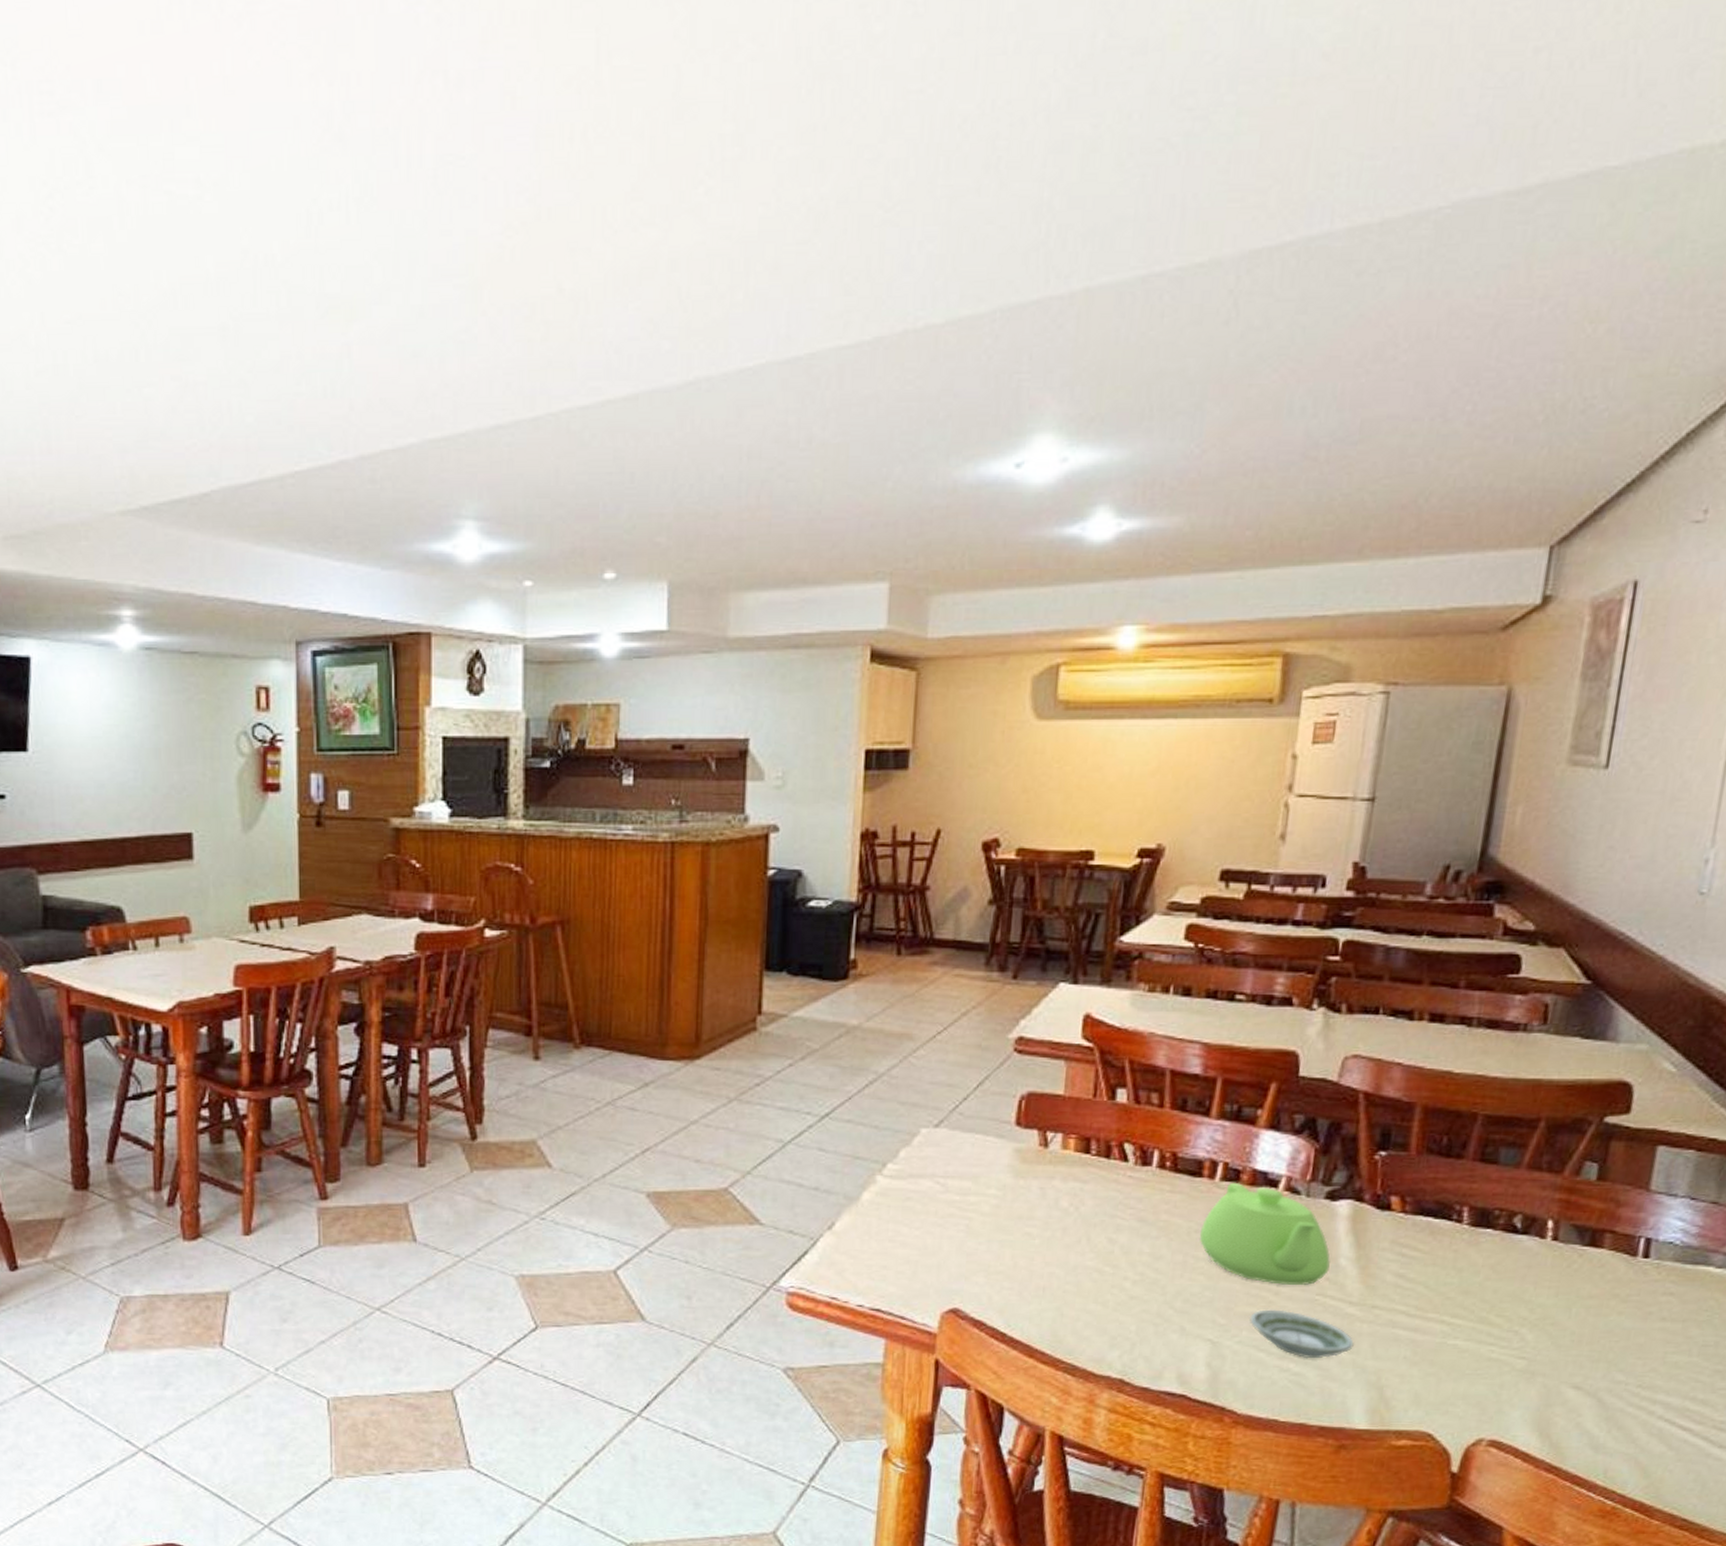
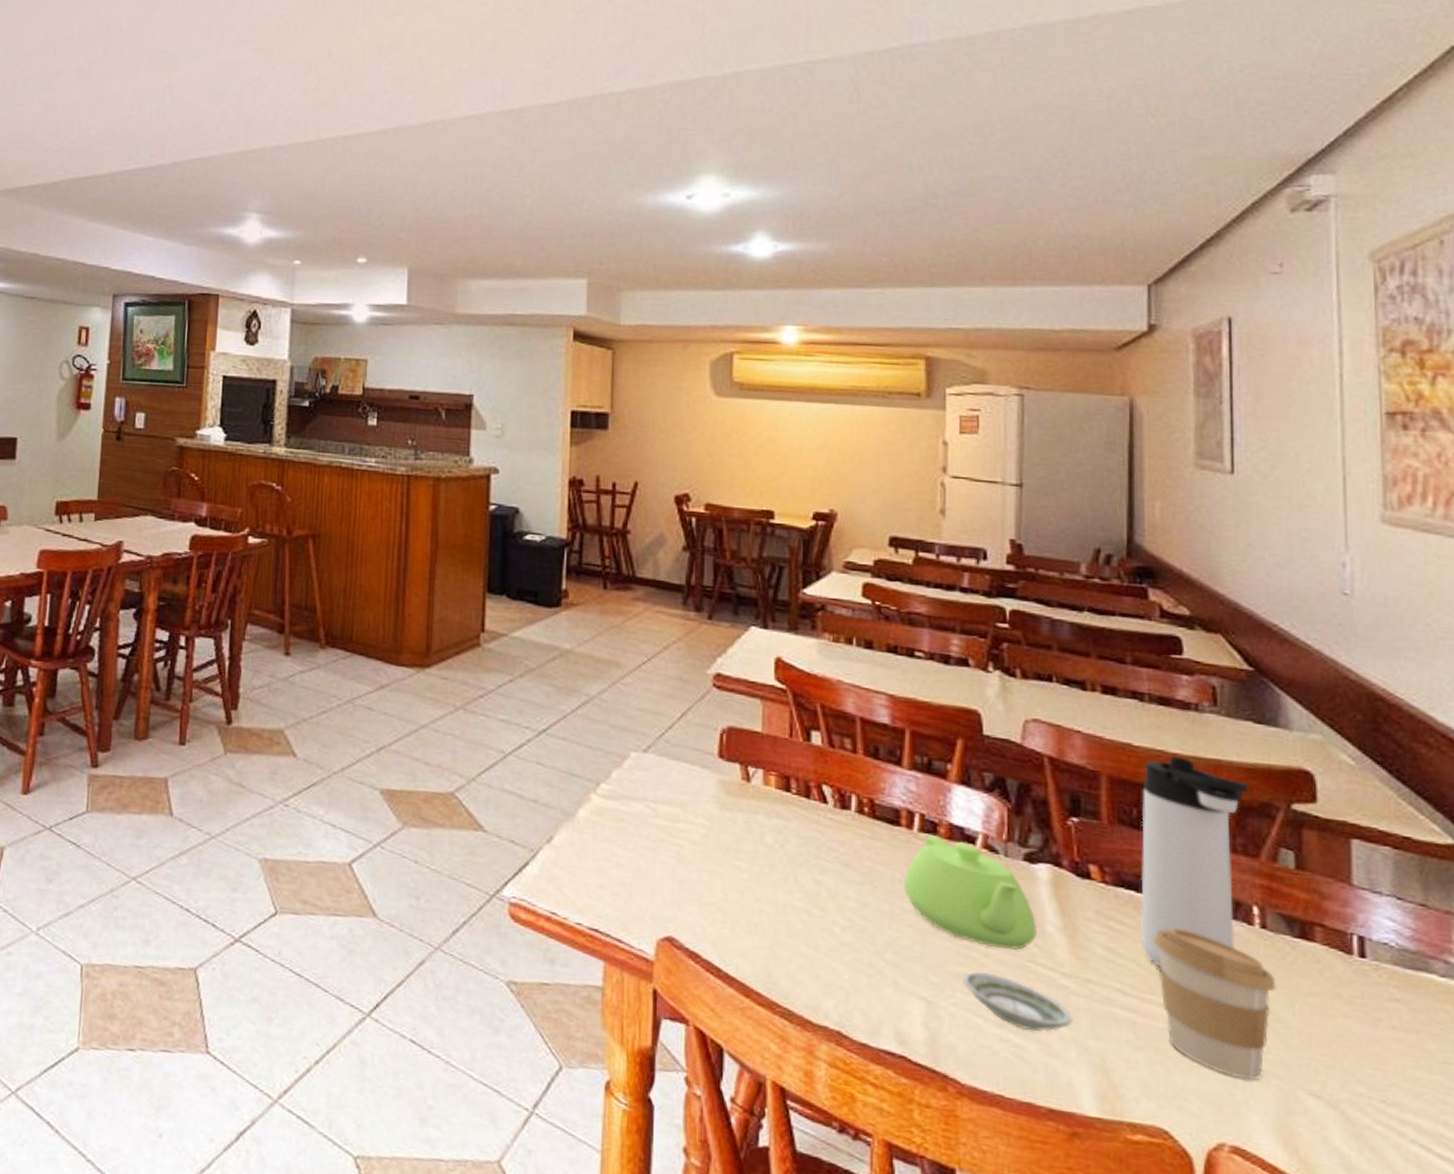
thermos bottle: none [1432,1080,1565,1286] -> present [1140,756,1249,966]
coffee cup: none [1443,1248,1559,1381] -> present [1153,926,1276,1081]

